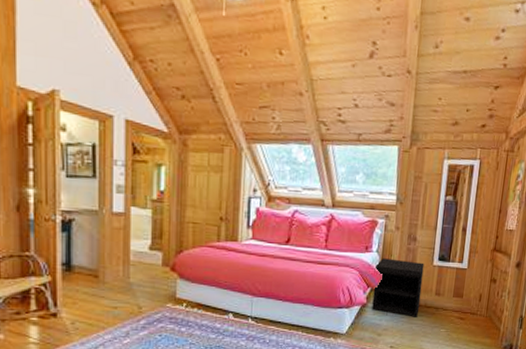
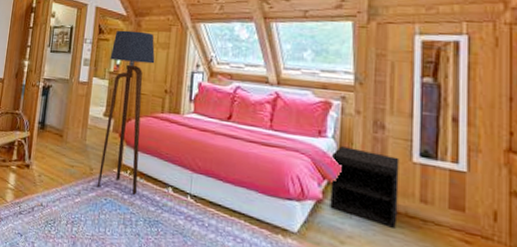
floor lamp: none [148,150,207,326] -> present [97,30,155,195]

